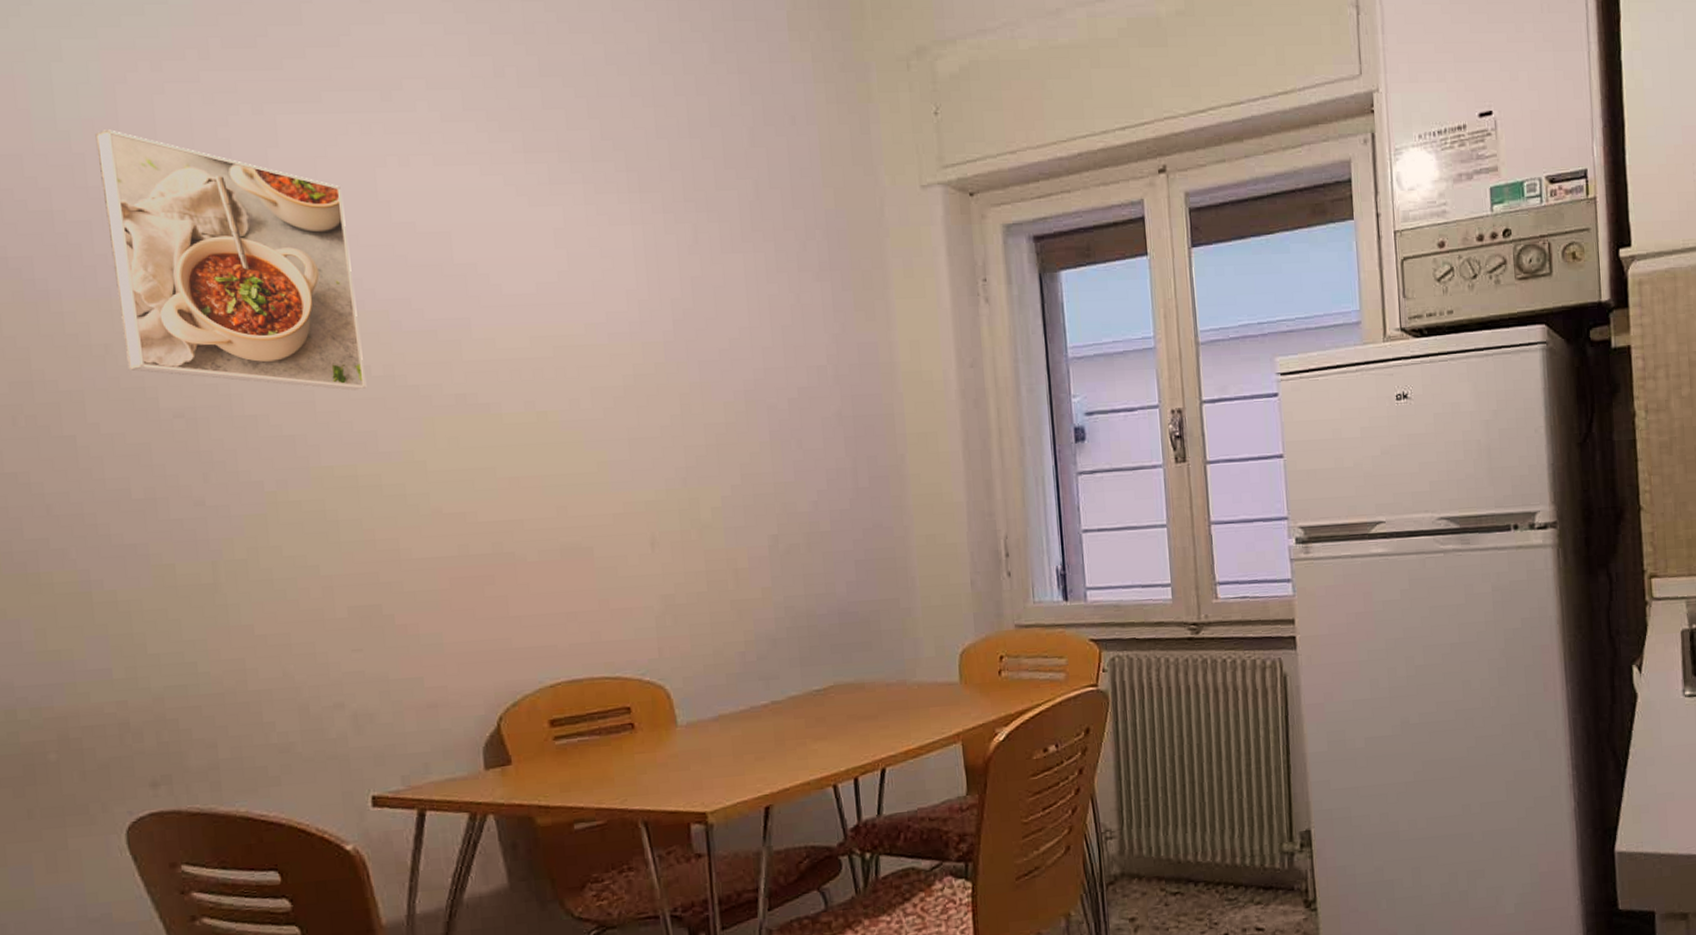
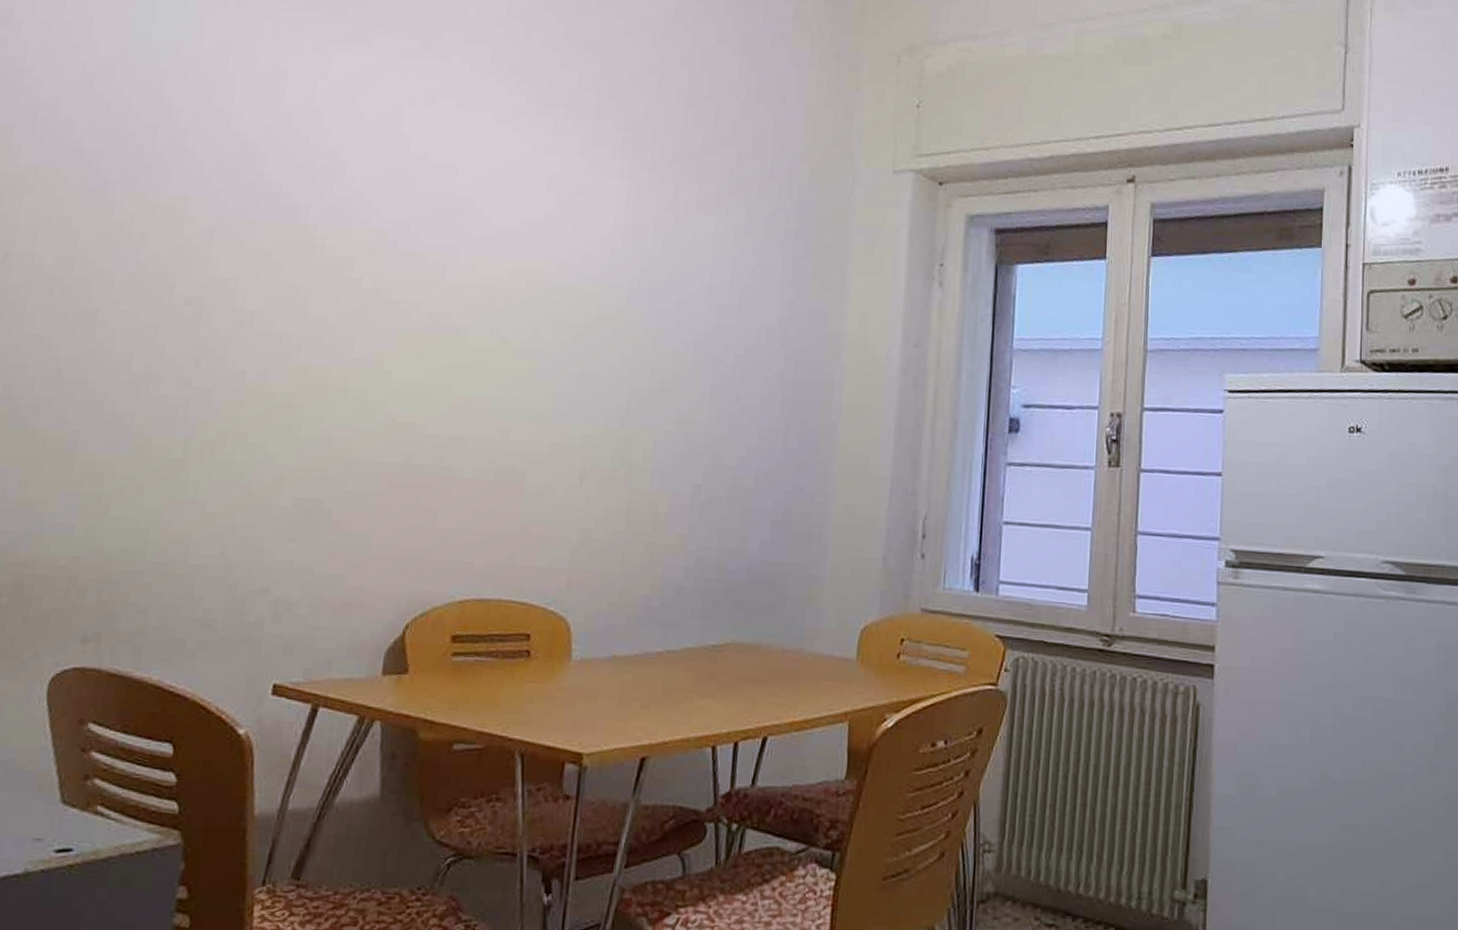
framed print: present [95,129,367,391] -> none [156,51,372,299]

